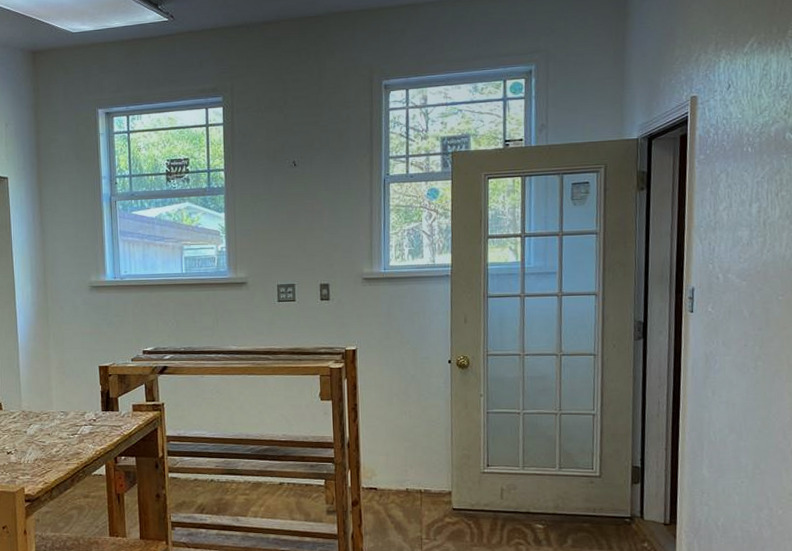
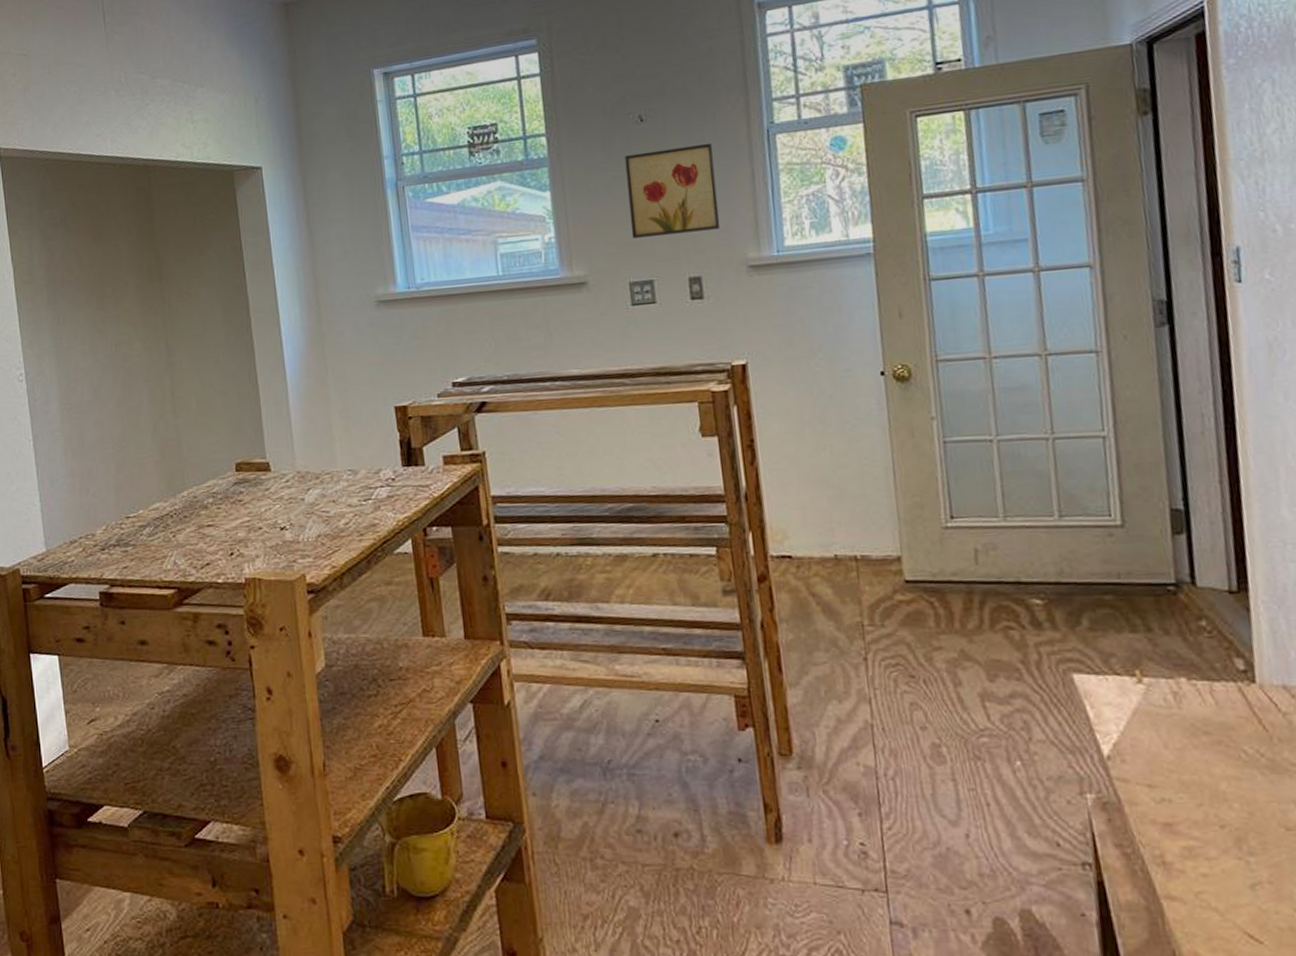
wall art: none [280,185,346,252] -> present [624,142,721,238]

